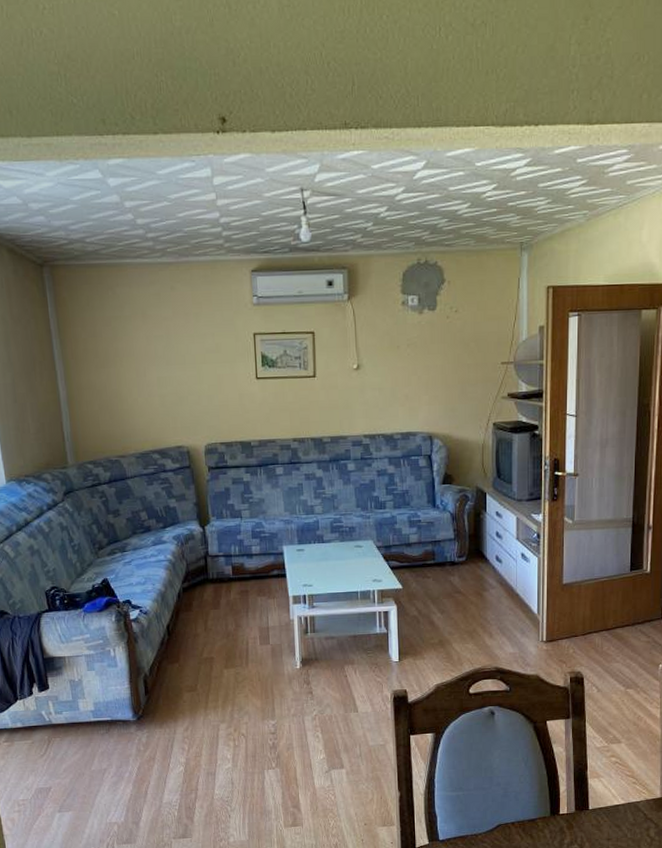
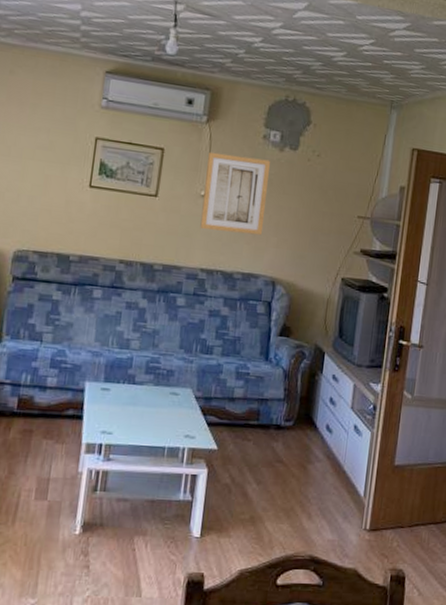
wall art: none [355,324,414,399] -> present [200,151,270,236]

